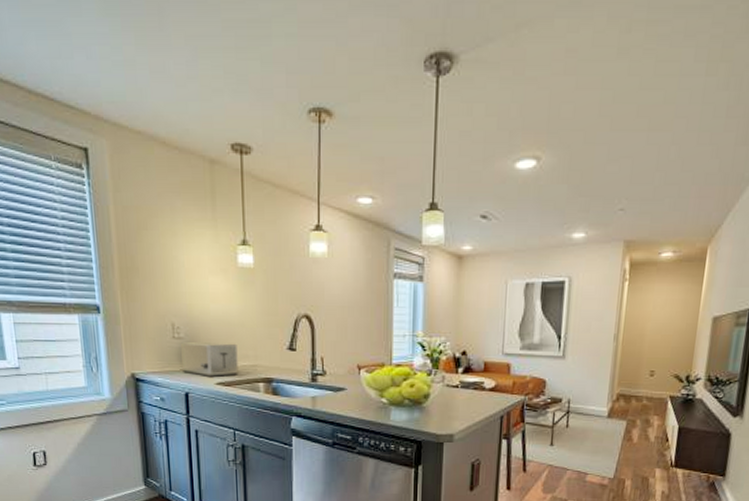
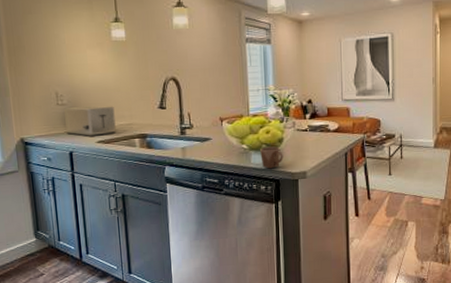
mug: none [400,402,428,428] -> present [259,146,283,169]

